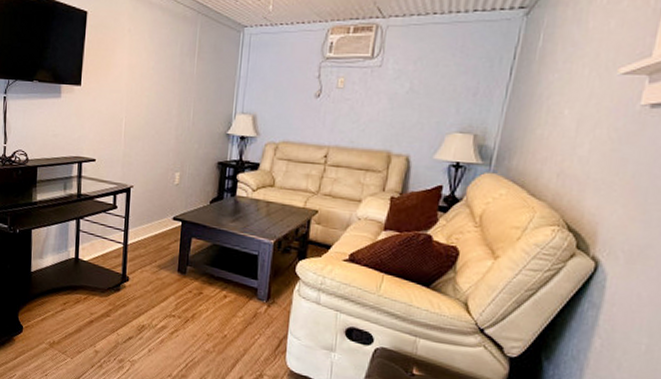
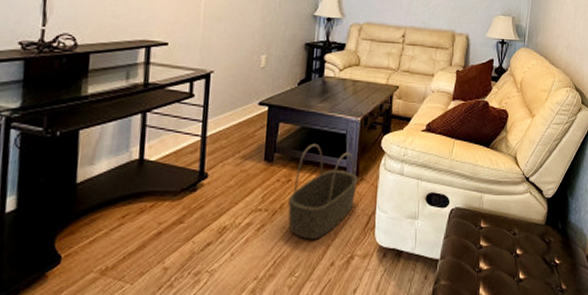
basket: none [199,261,270,352] -> present [288,143,359,240]

